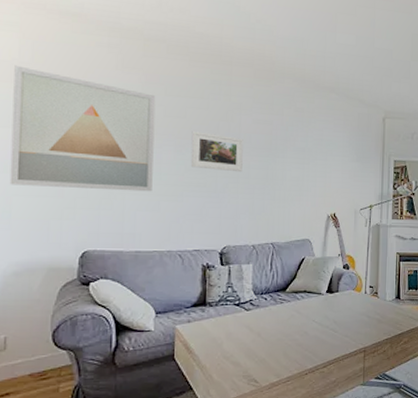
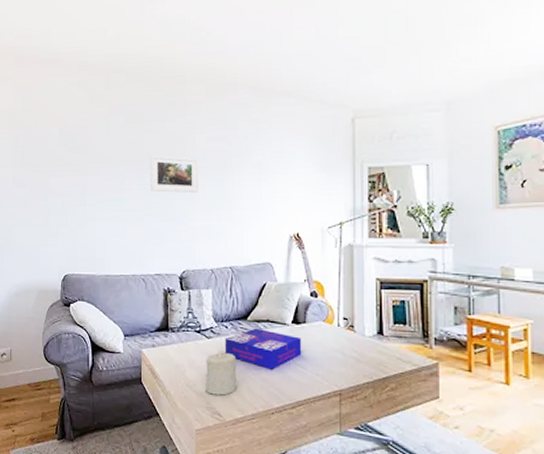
wall art: present [9,65,156,192] -> none [10,113,118,218]
candle: none [243,321,275,364] -> present [206,351,237,396]
board game: none [263,298,334,335] -> present [224,328,302,370]

